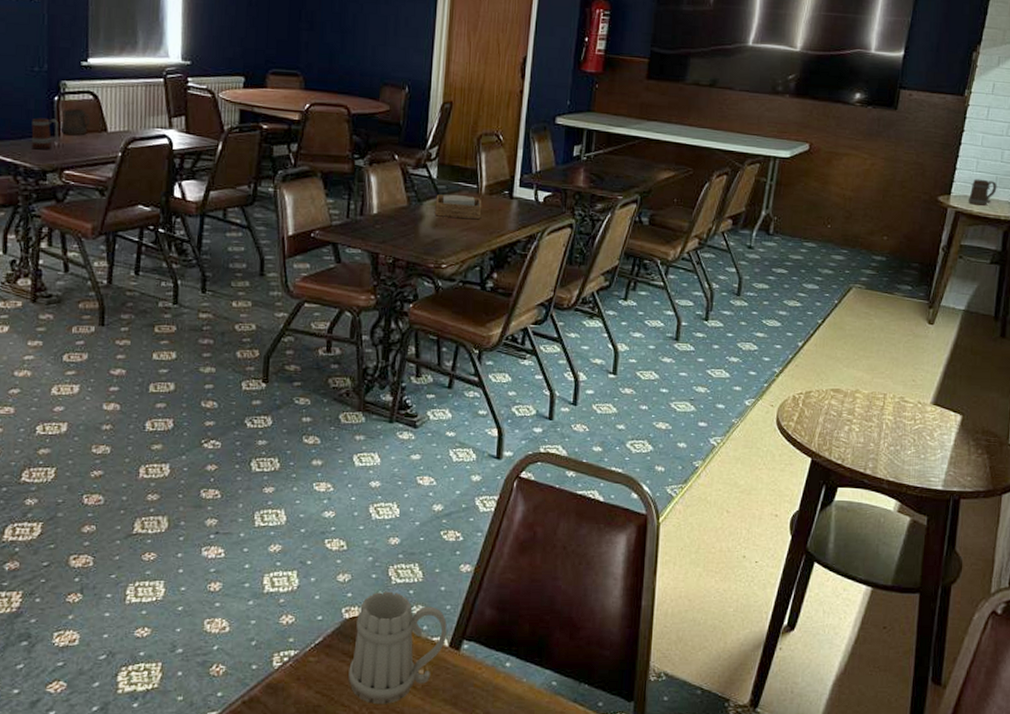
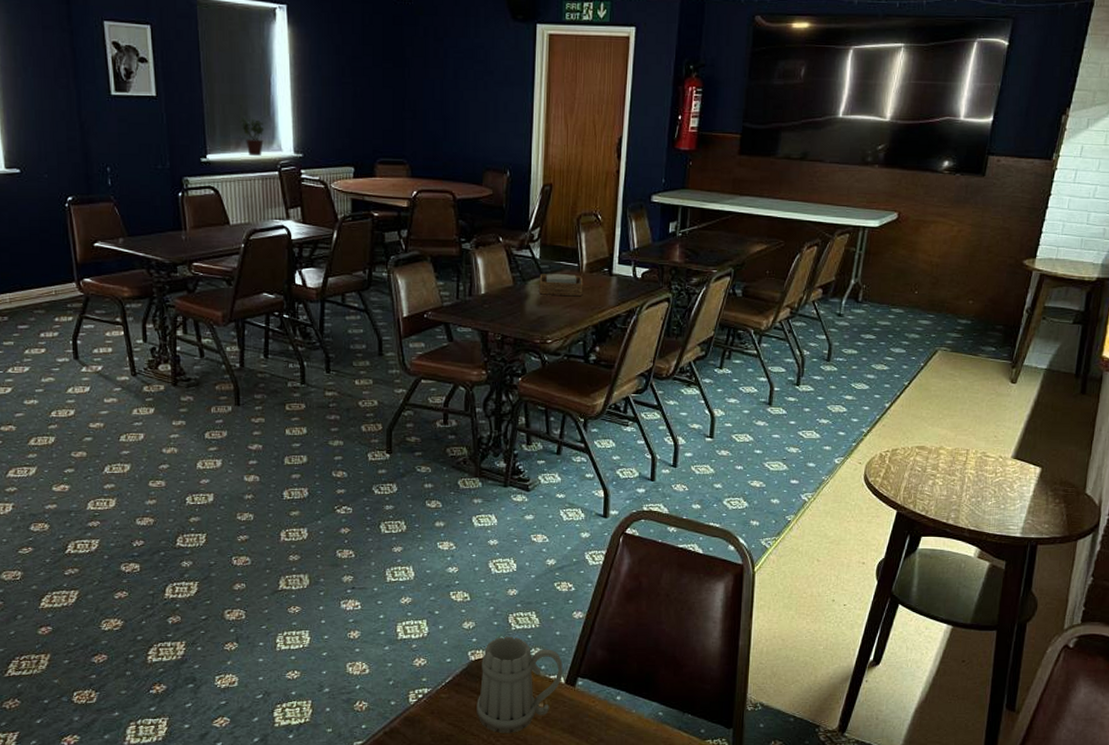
beer mug: present [31,118,59,150] -> none [160,213,185,244]
beer mug: present [62,109,90,136] -> none [187,204,213,229]
potted plant: none [125,21,152,62] -> present [239,116,265,156]
beer mug: present [969,179,997,206] -> none [1053,241,1082,267]

